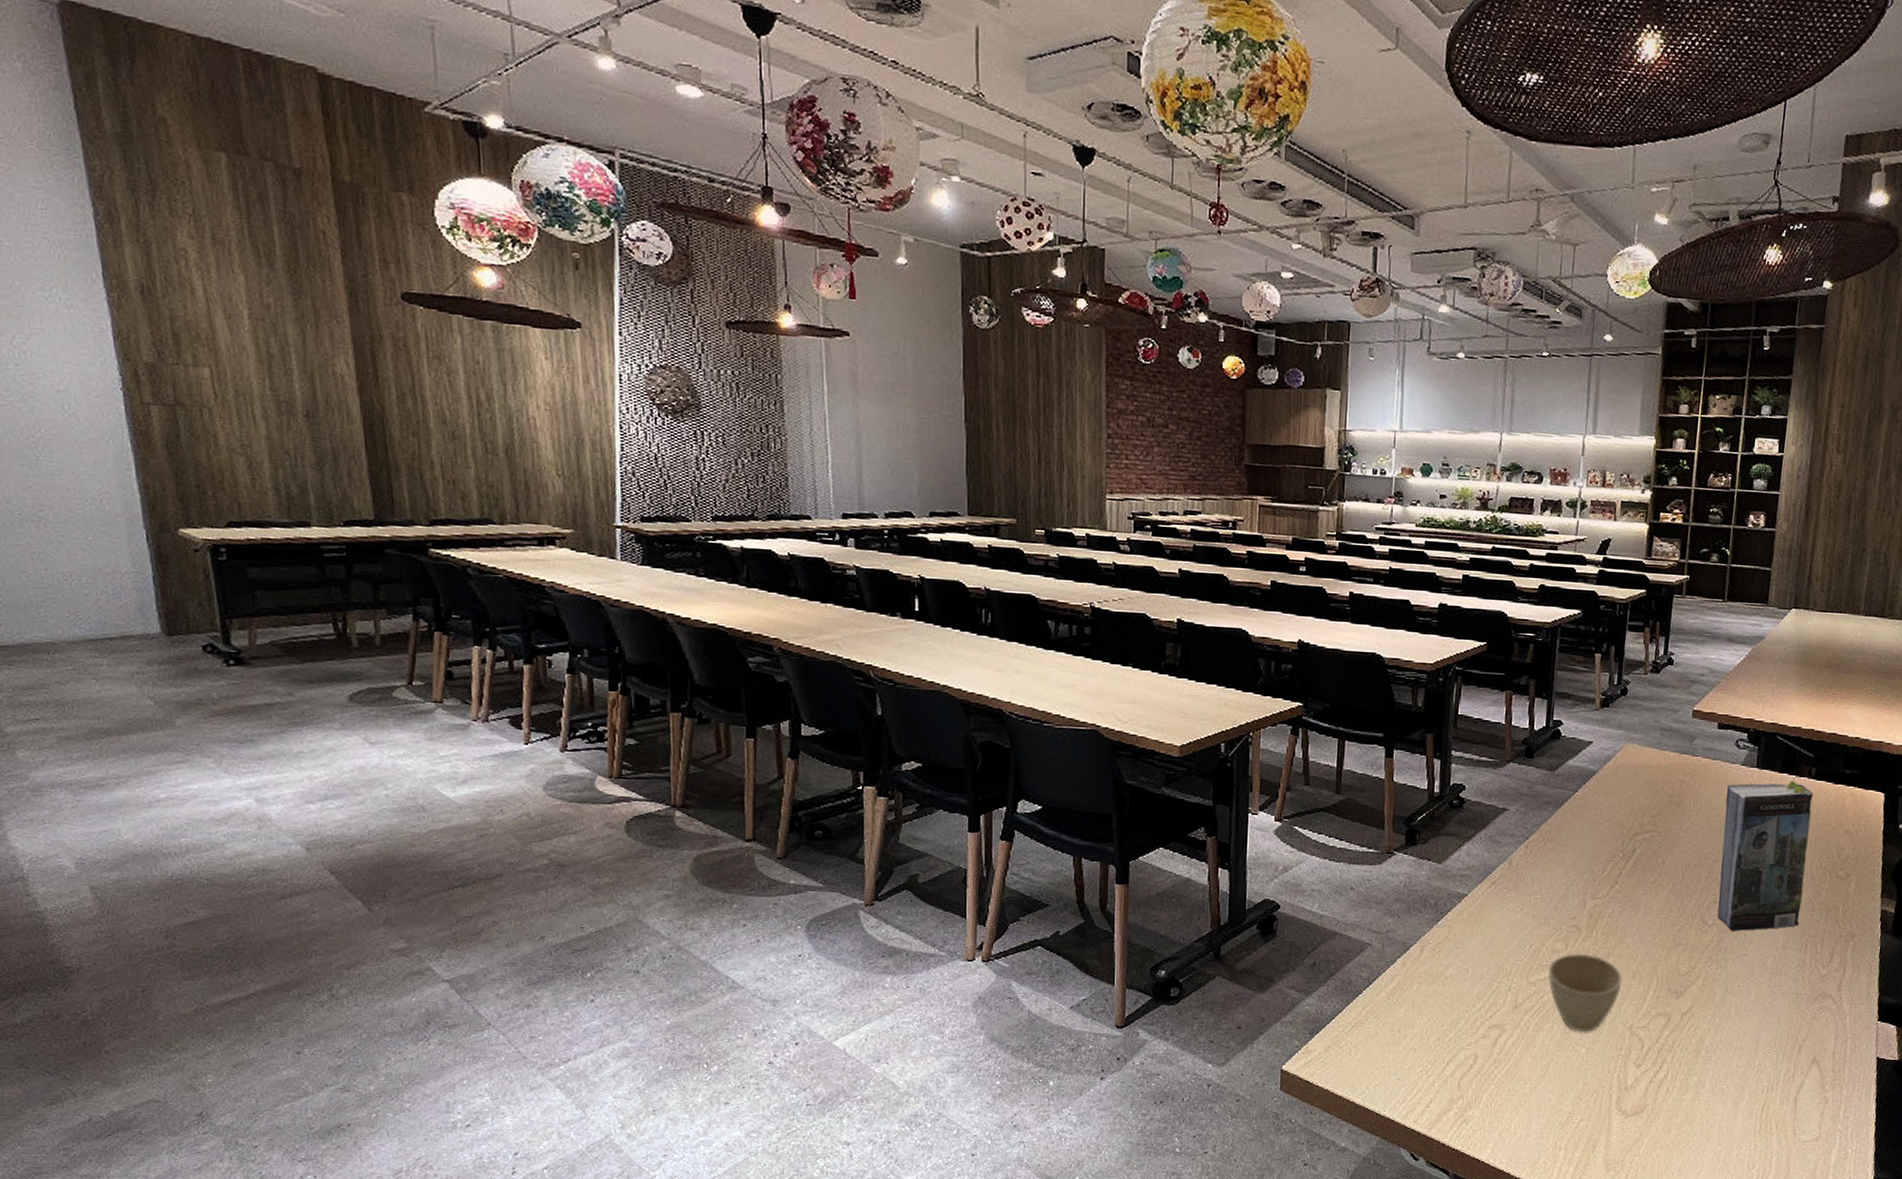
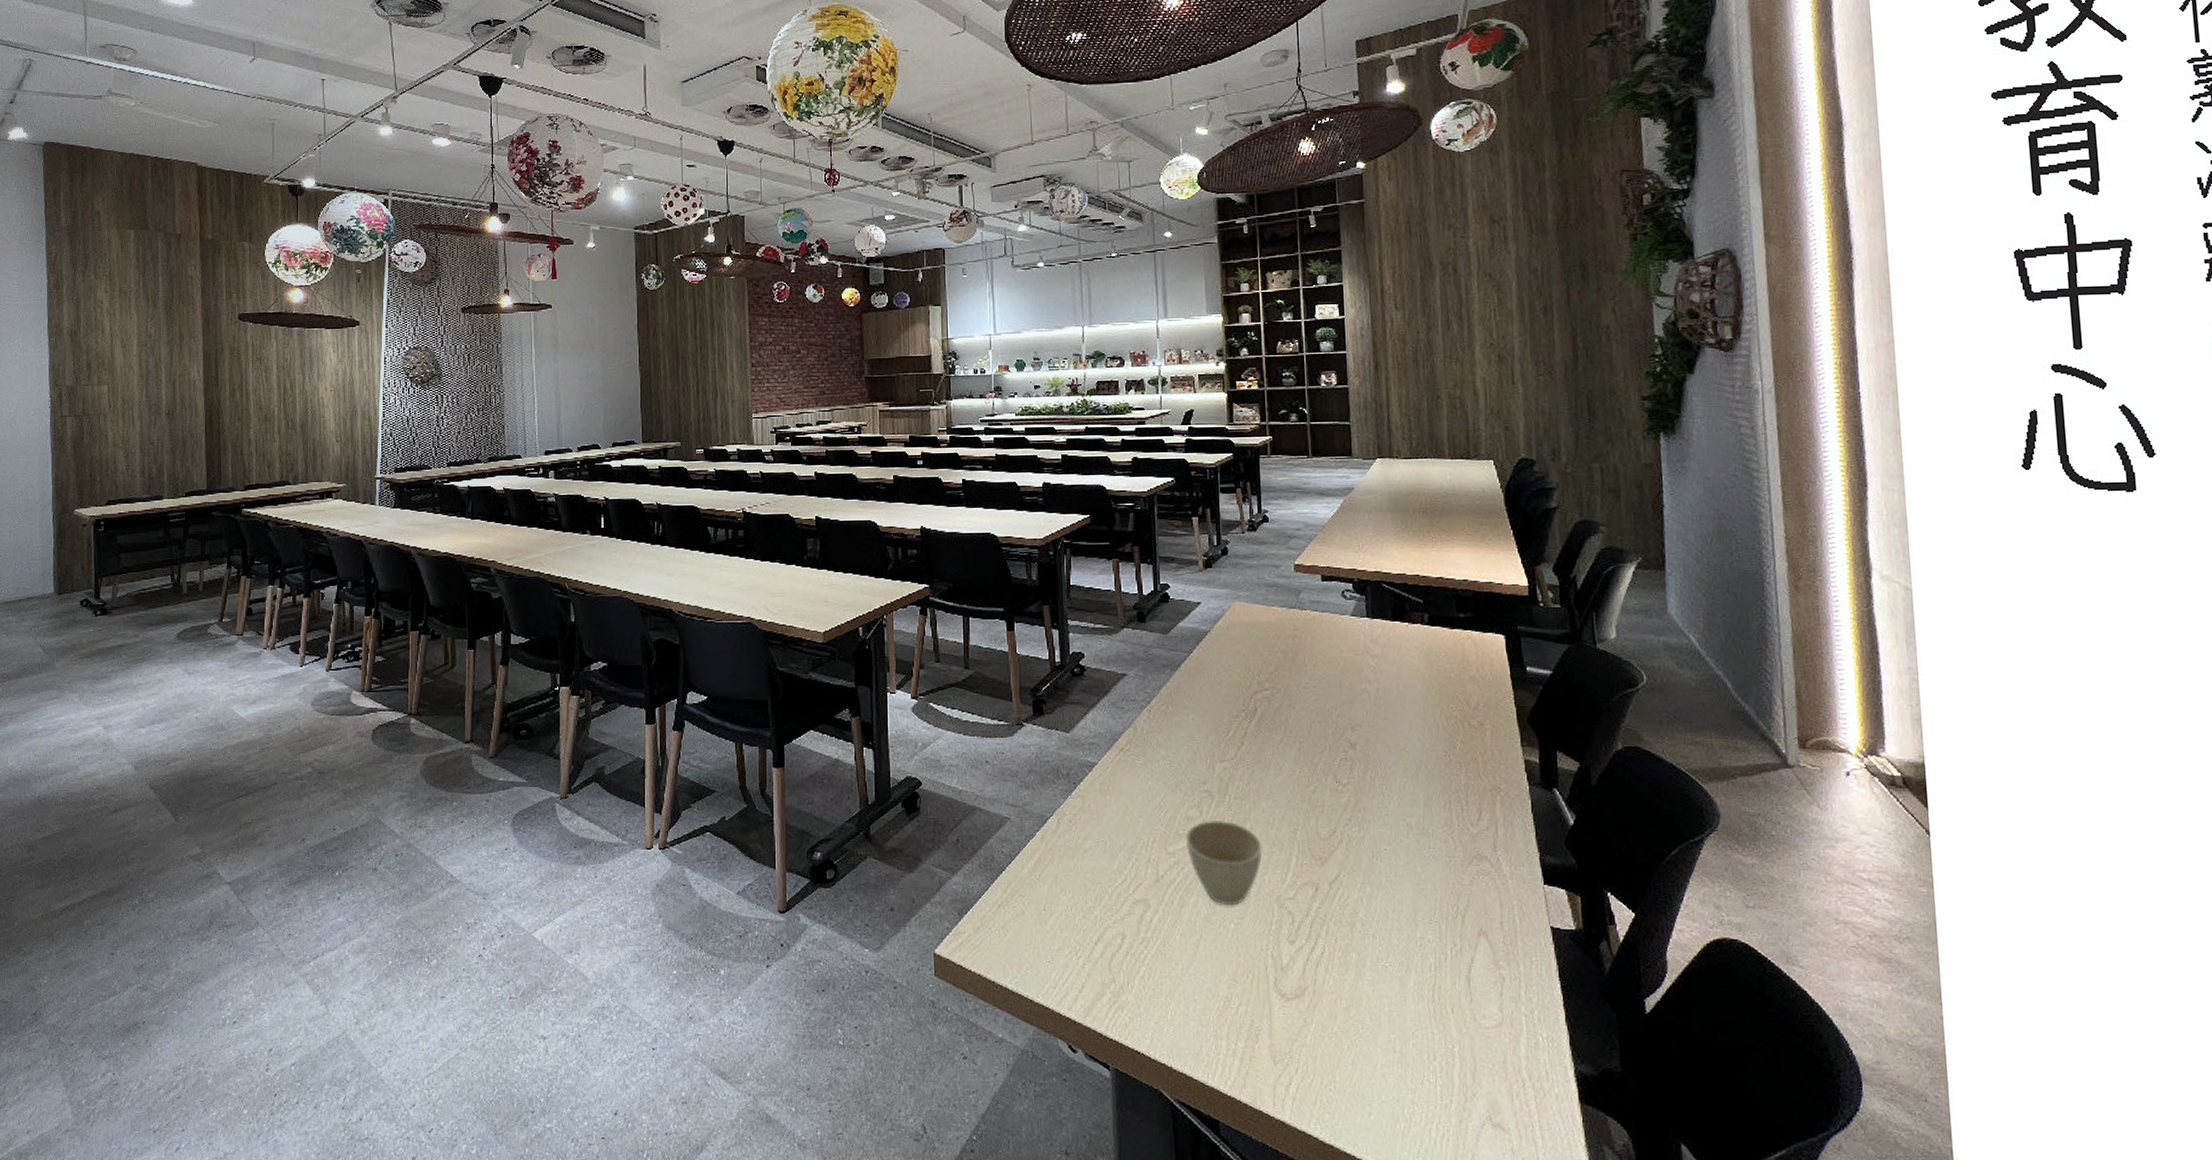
book: present [1717,781,1814,932] -> none [1341,628,1438,790]

